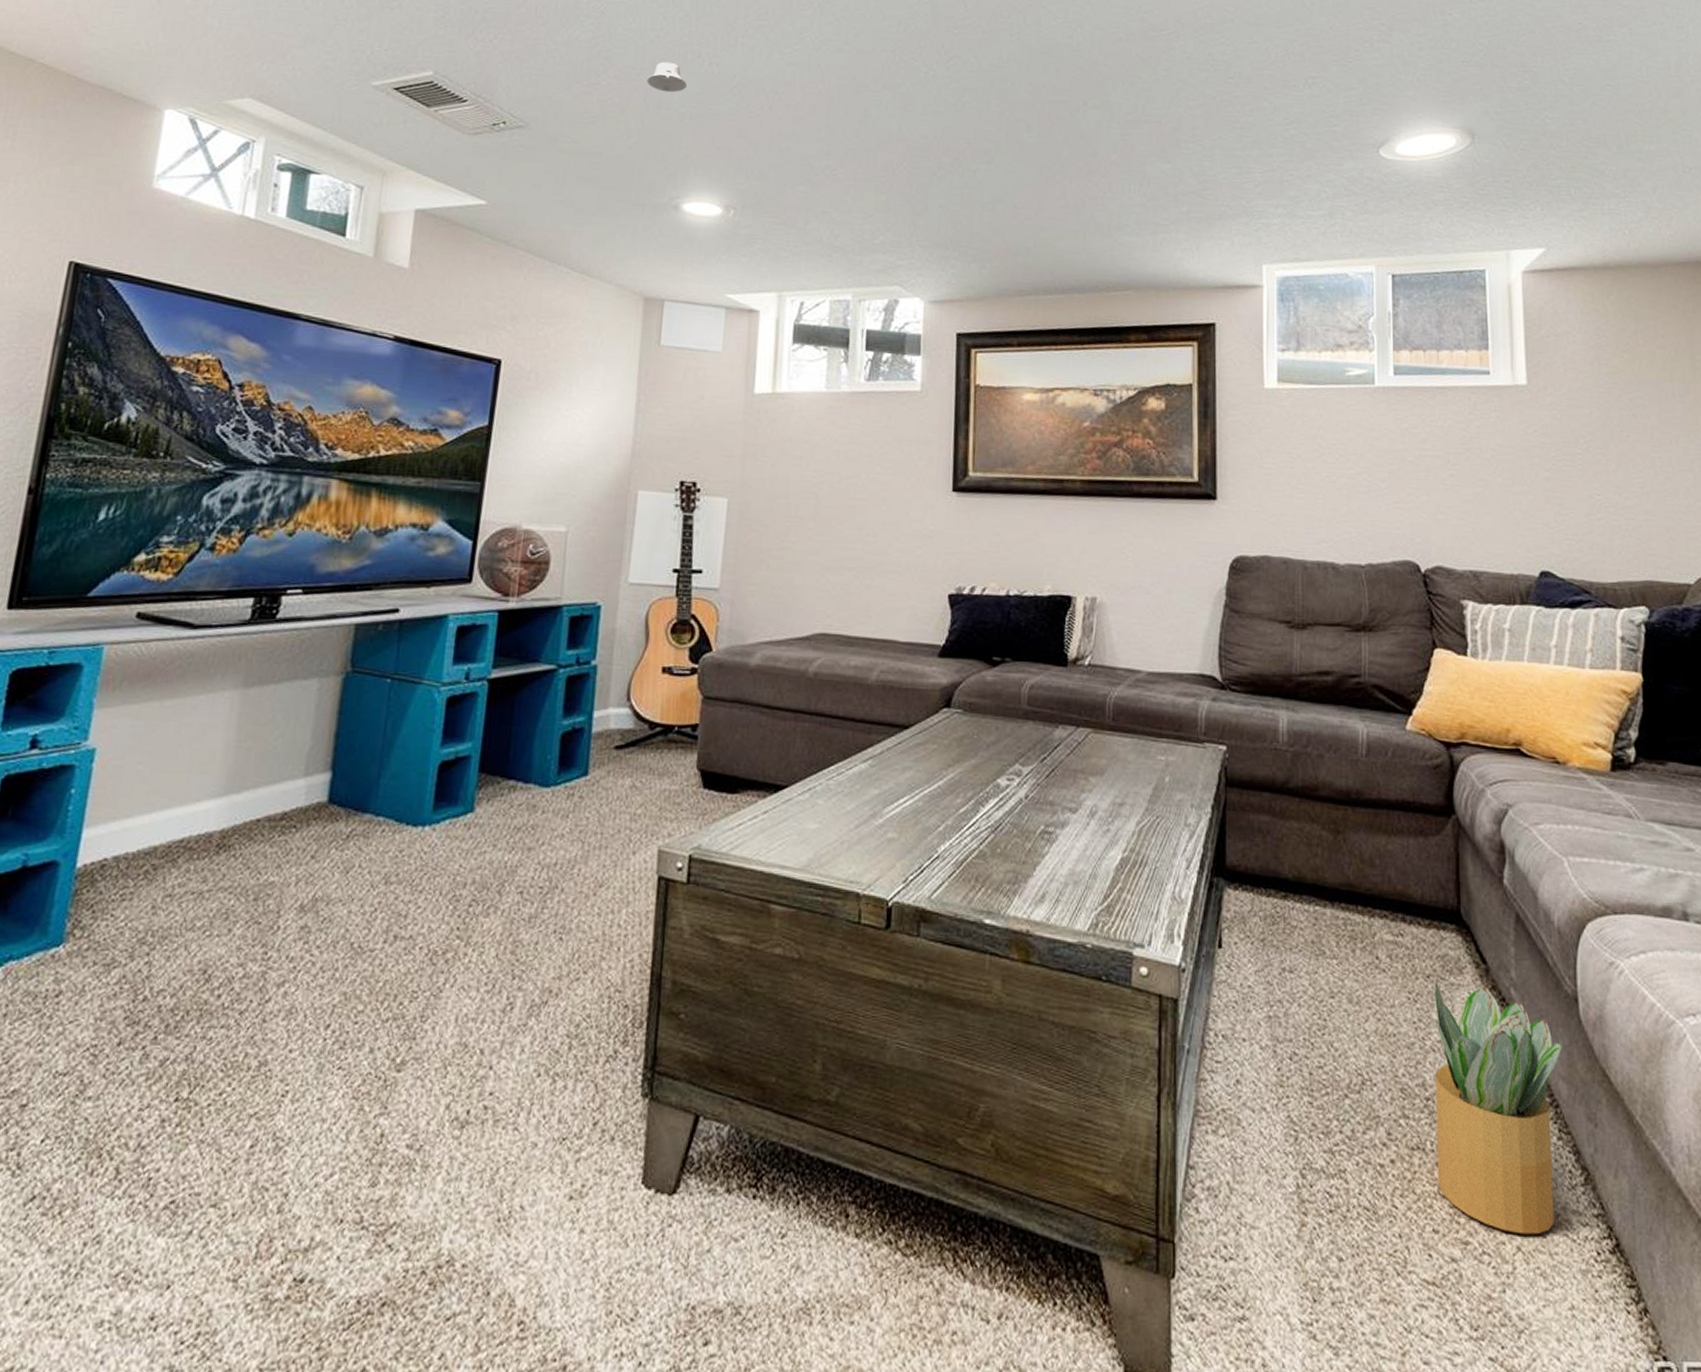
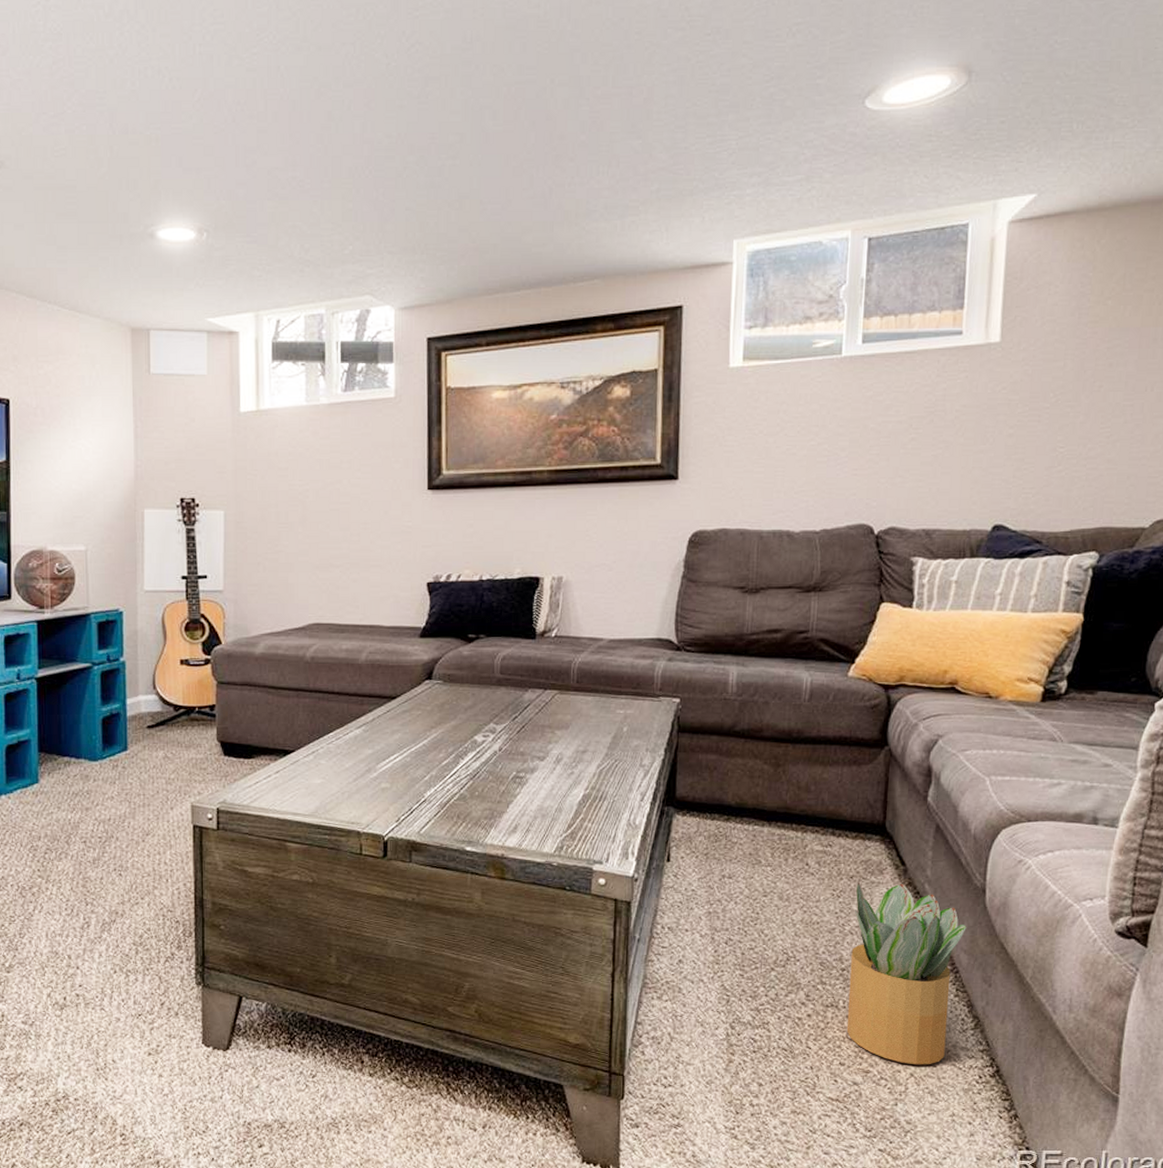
recessed light: present [647,61,687,93] -> none [111,81,150,115]

